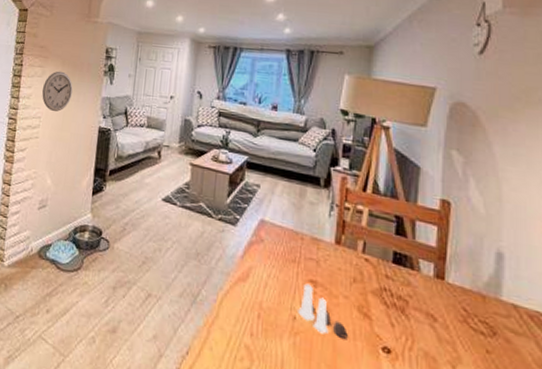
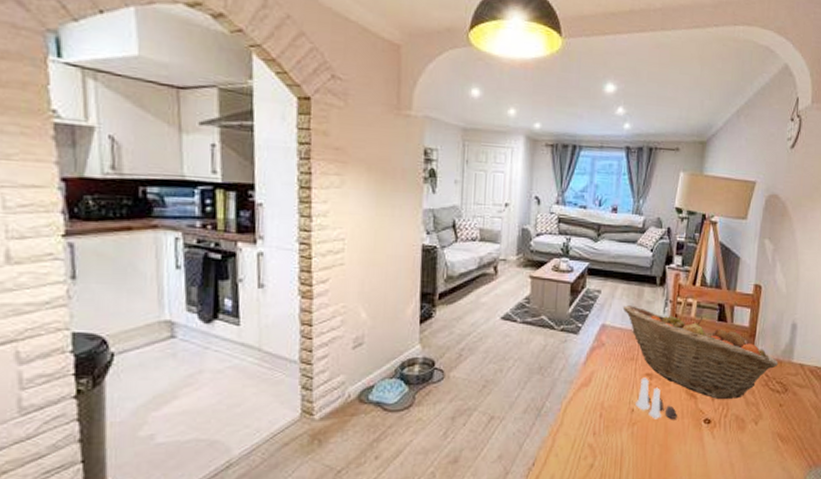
wall clock: present [42,71,73,112] -> none [343,179,384,231]
fruit basket: none [284,203,481,331] -> present [624,305,779,399]

